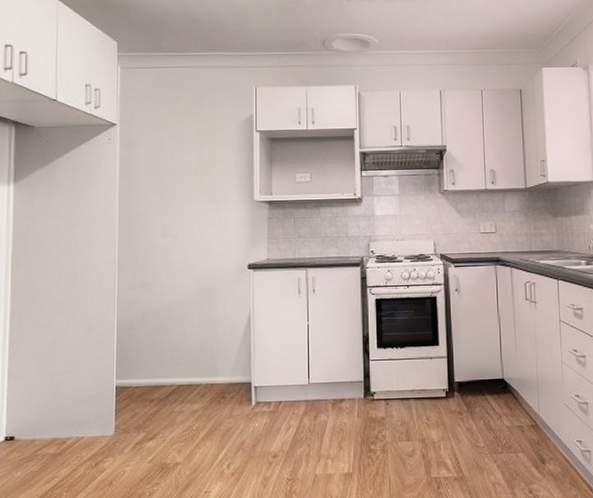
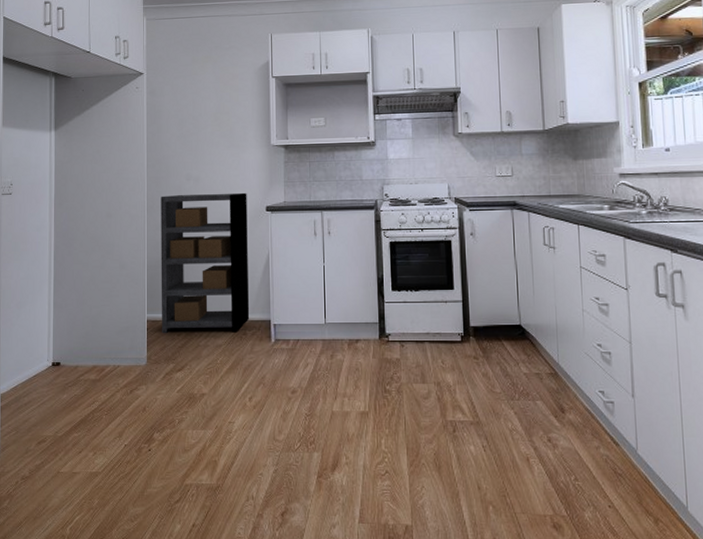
shelving unit: none [131,250,229,401] -> present [160,192,250,334]

